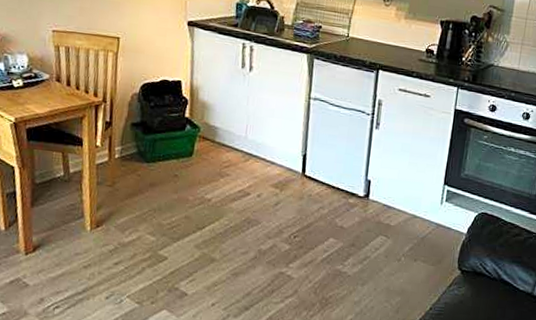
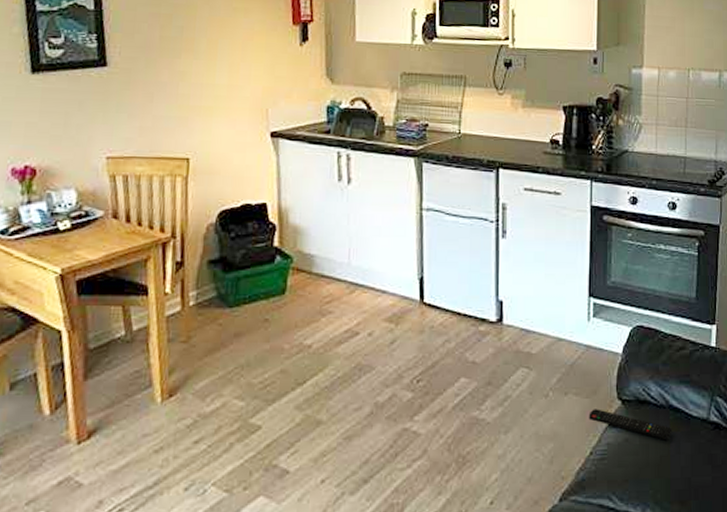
remote control: none [432,274,501,306] -> present [589,409,673,440]

